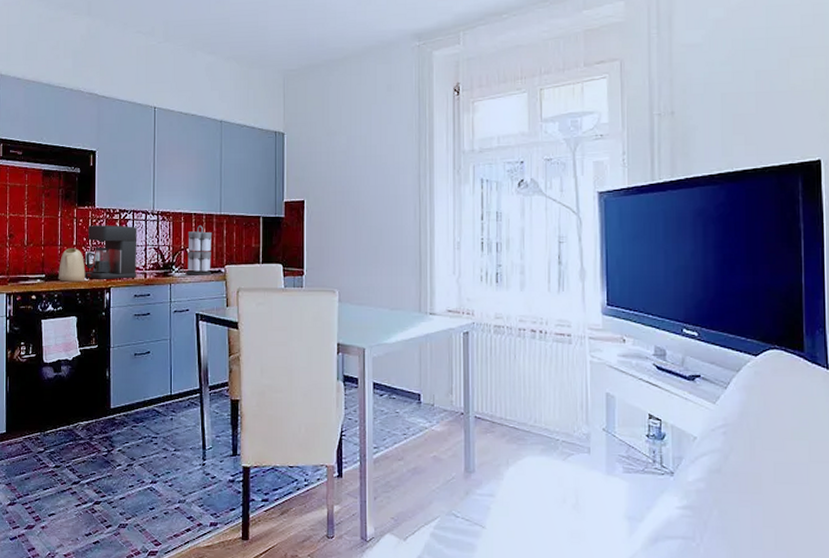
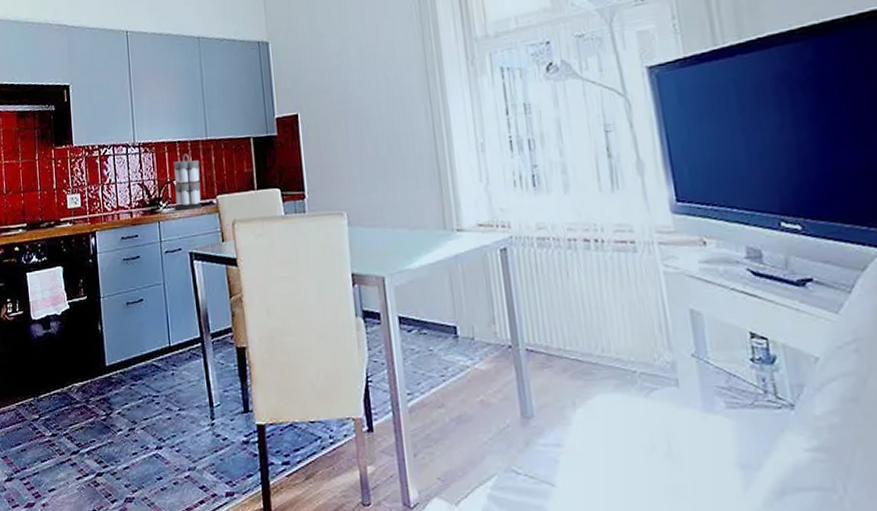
kettle: present [59,248,86,283] -> none [40,192,69,230]
coffee maker: present [85,225,137,280] -> none [67,162,123,225]

